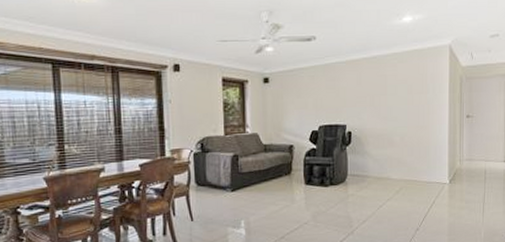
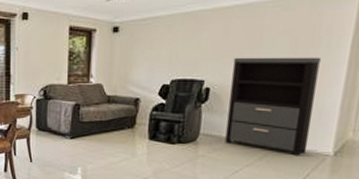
shelving unit: none [367,101,431,187] -> present [225,57,322,156]

